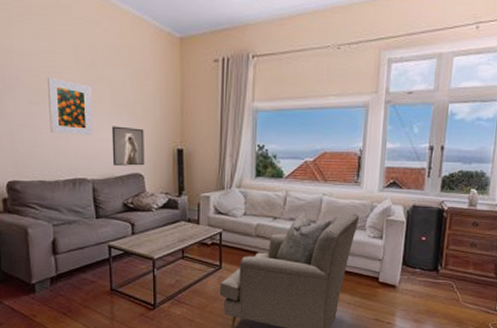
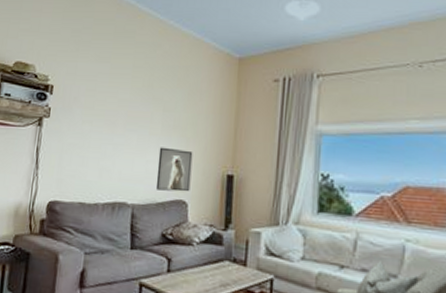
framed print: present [48,78,93,137] -> none [98,98,144,158]

